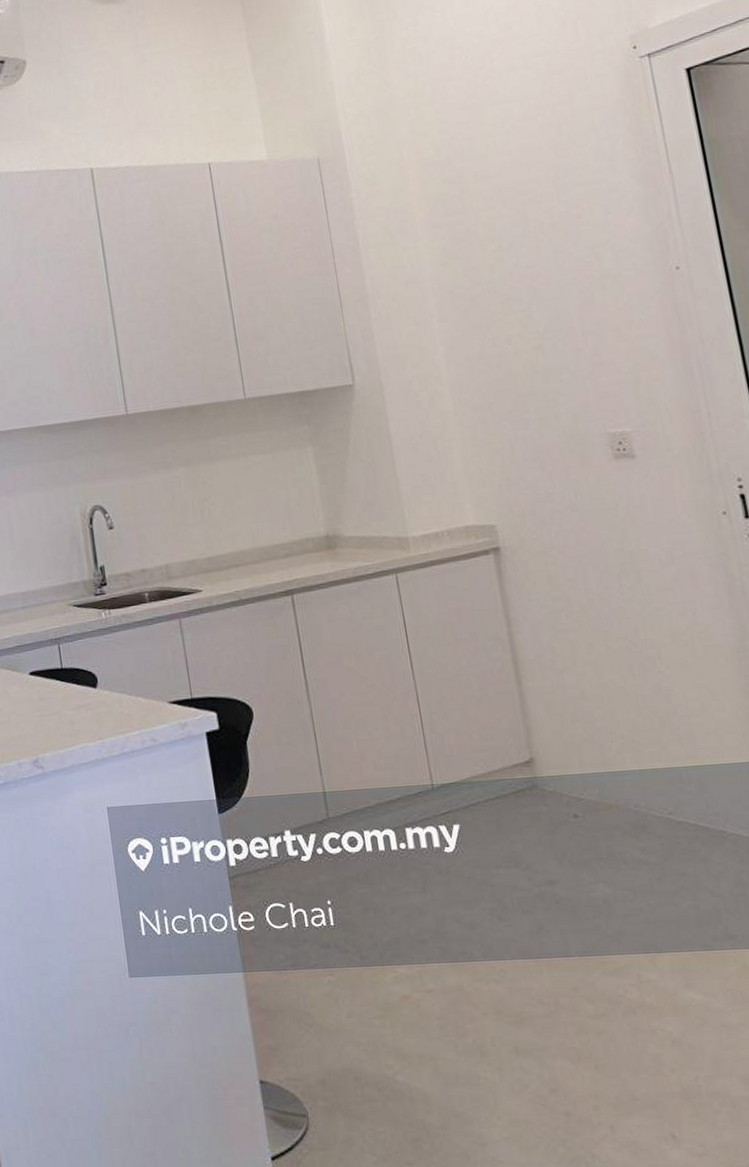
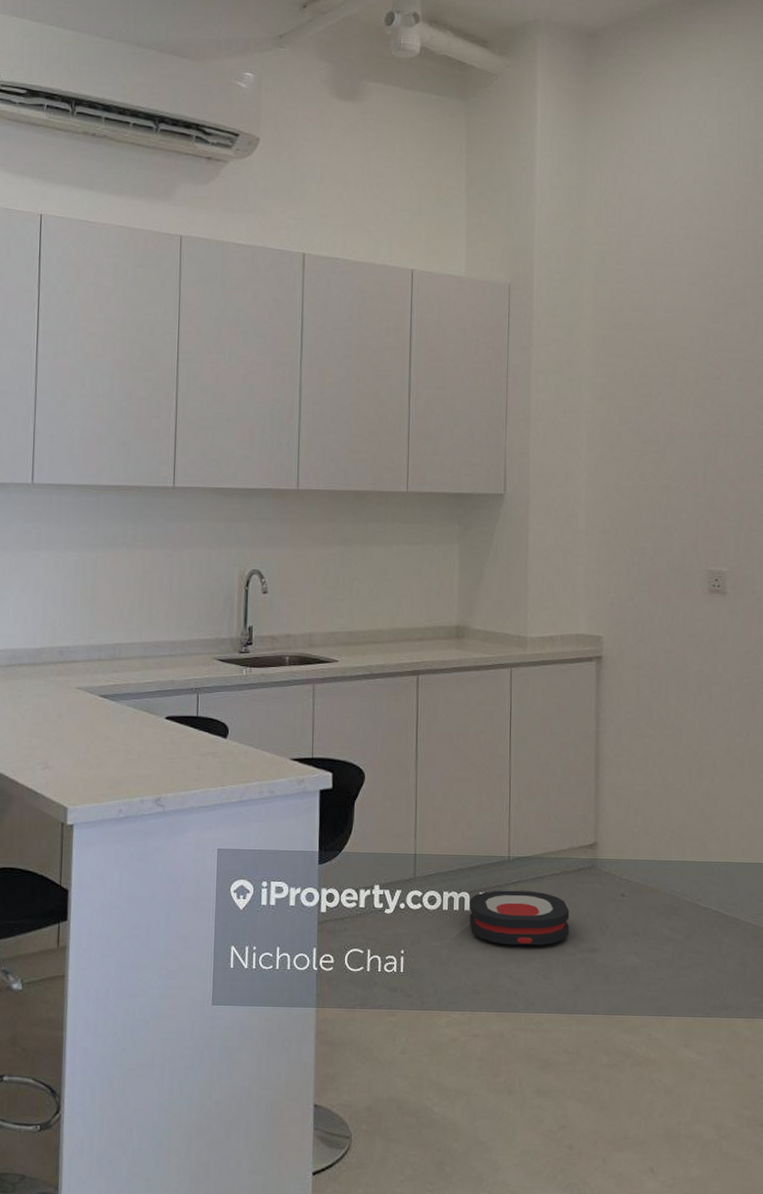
robot vacuum: none [395,821,520,885] -> present [469,890,570,946]

